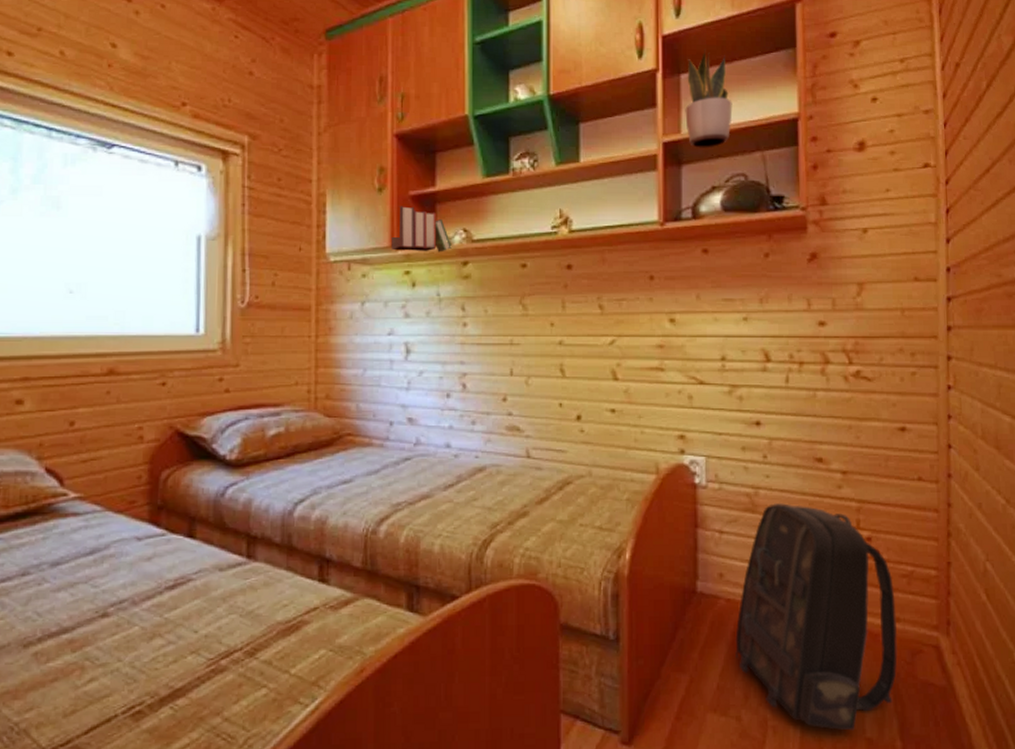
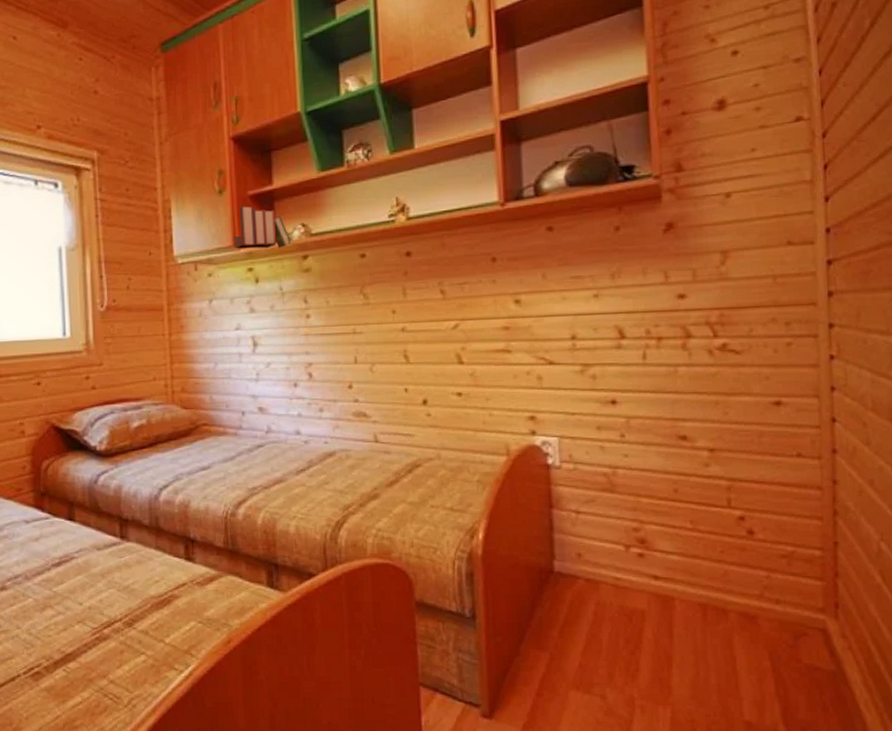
potted plant: present [685,48,733,148] -> none [522,19,574,123]
backpack: present [735,502,898,731] -> none [597,481,779,713]

